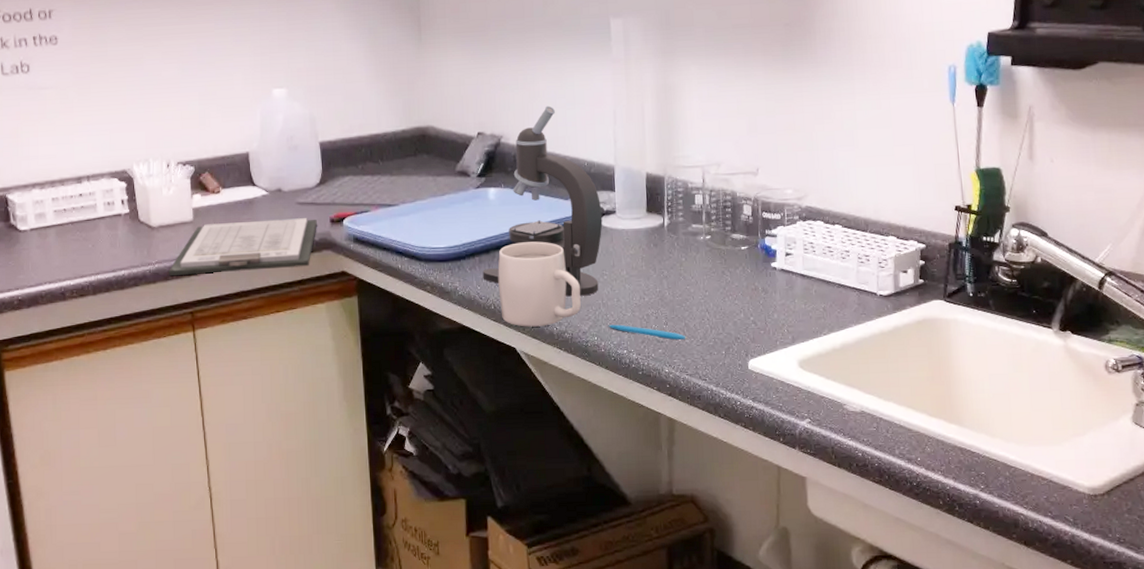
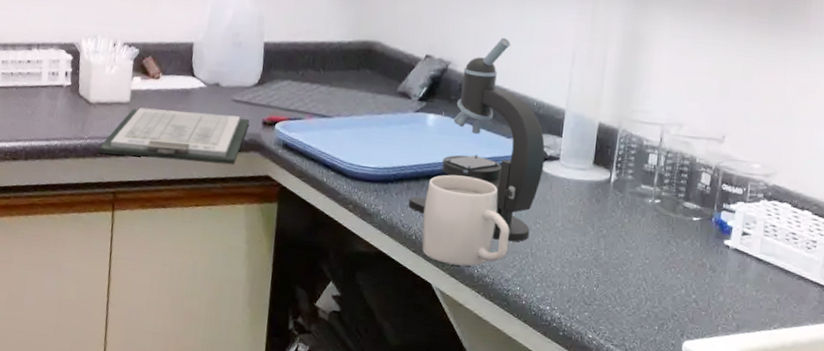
pen: present [608,324,688,341] -> none [533,276,619,308]

